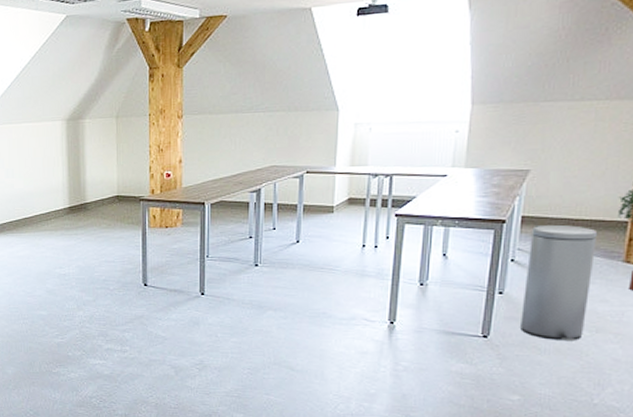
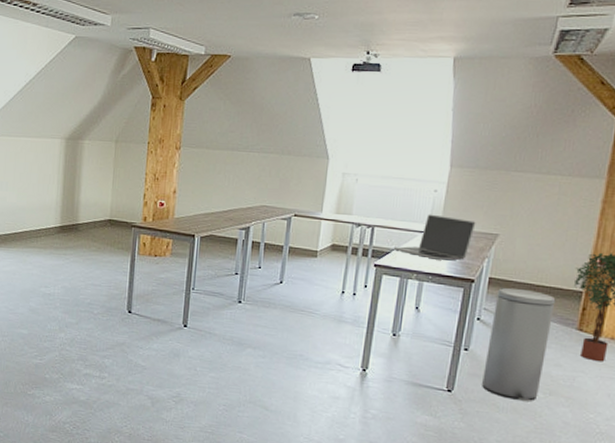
laptop: none [414,156,504,203] -> present [393,214,476,261]

